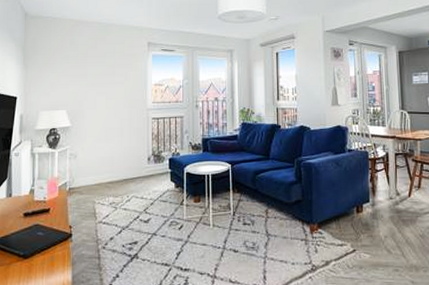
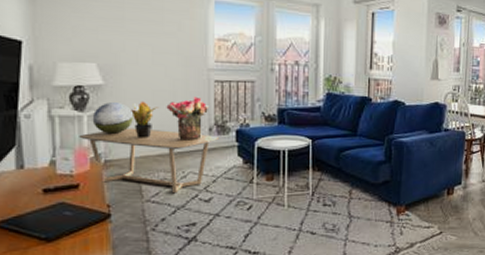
coffee table: none [51,160,155,215] -> present [79,128,219,194]
decorative sphere: none [61,140,91,167] -> present [92,103,133,135]
potted plant: none [90,138,110,169] -> present [131,101,158,138]
bouquet: none [115,132,148,169] -> present [166,96,210,140]

